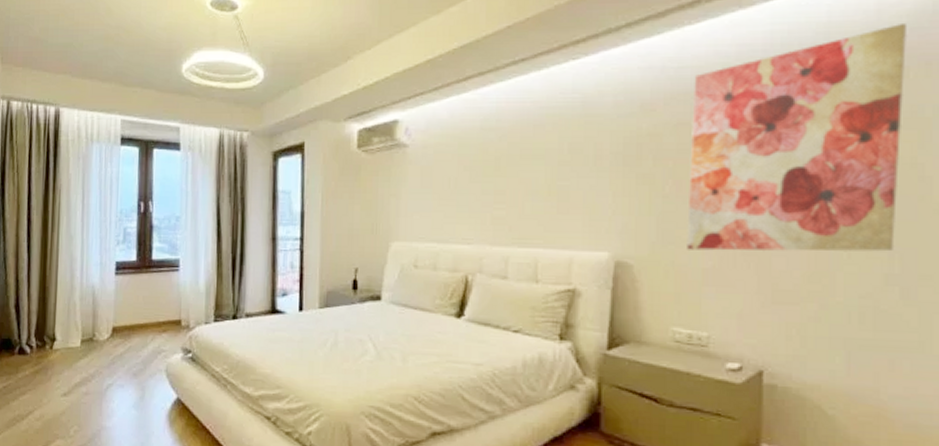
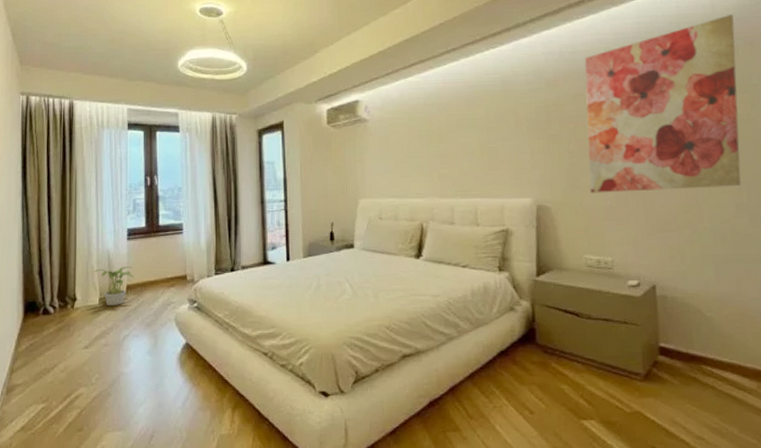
potted plant: none [75,305,121,350] -> present [93,266,134,305]

